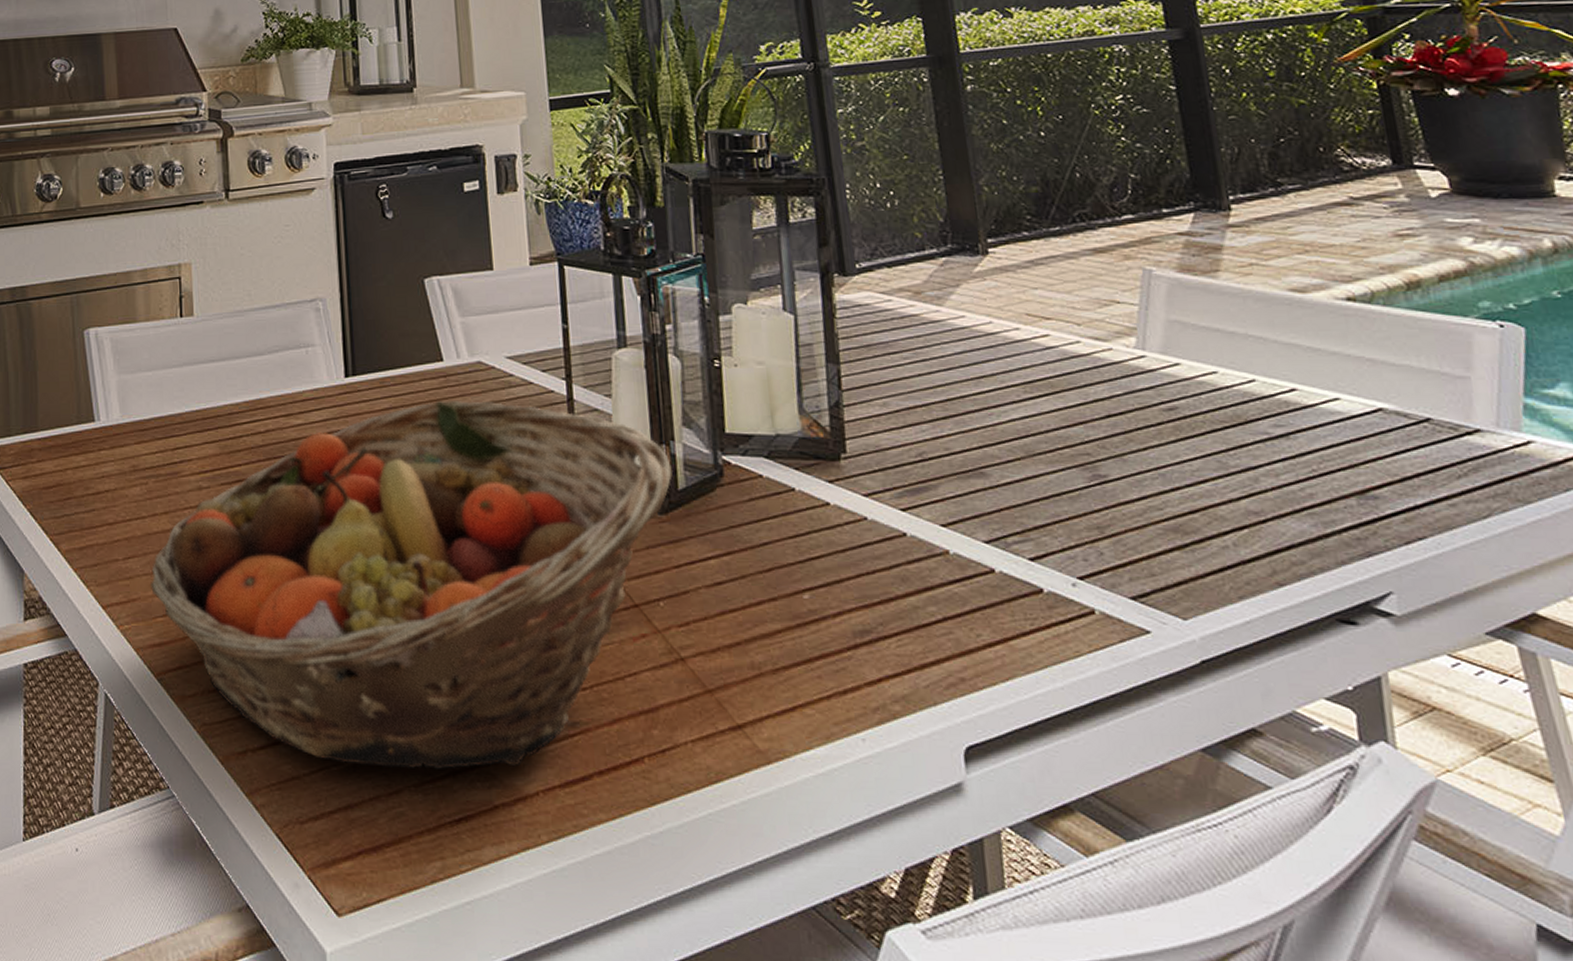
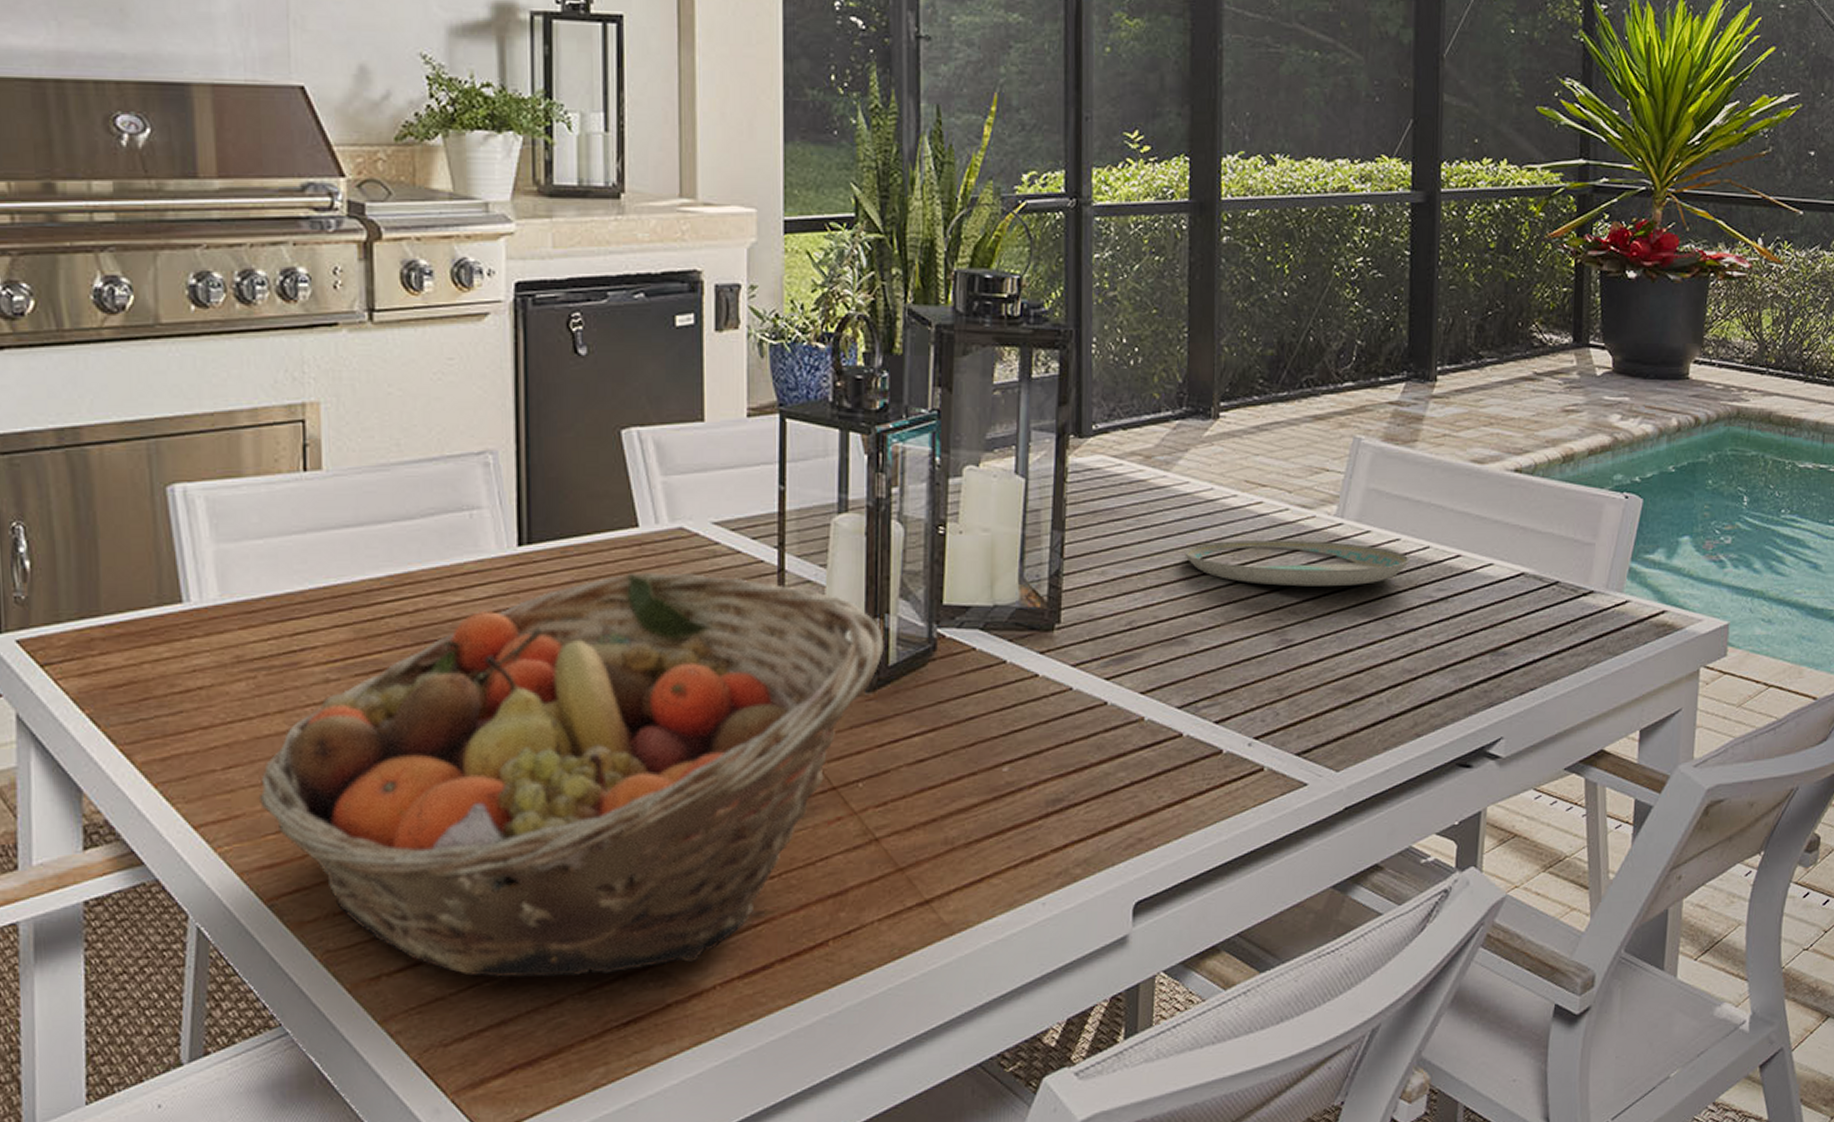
plate: none [969,372,1233,420] -> present [1184,540,1410,587]

